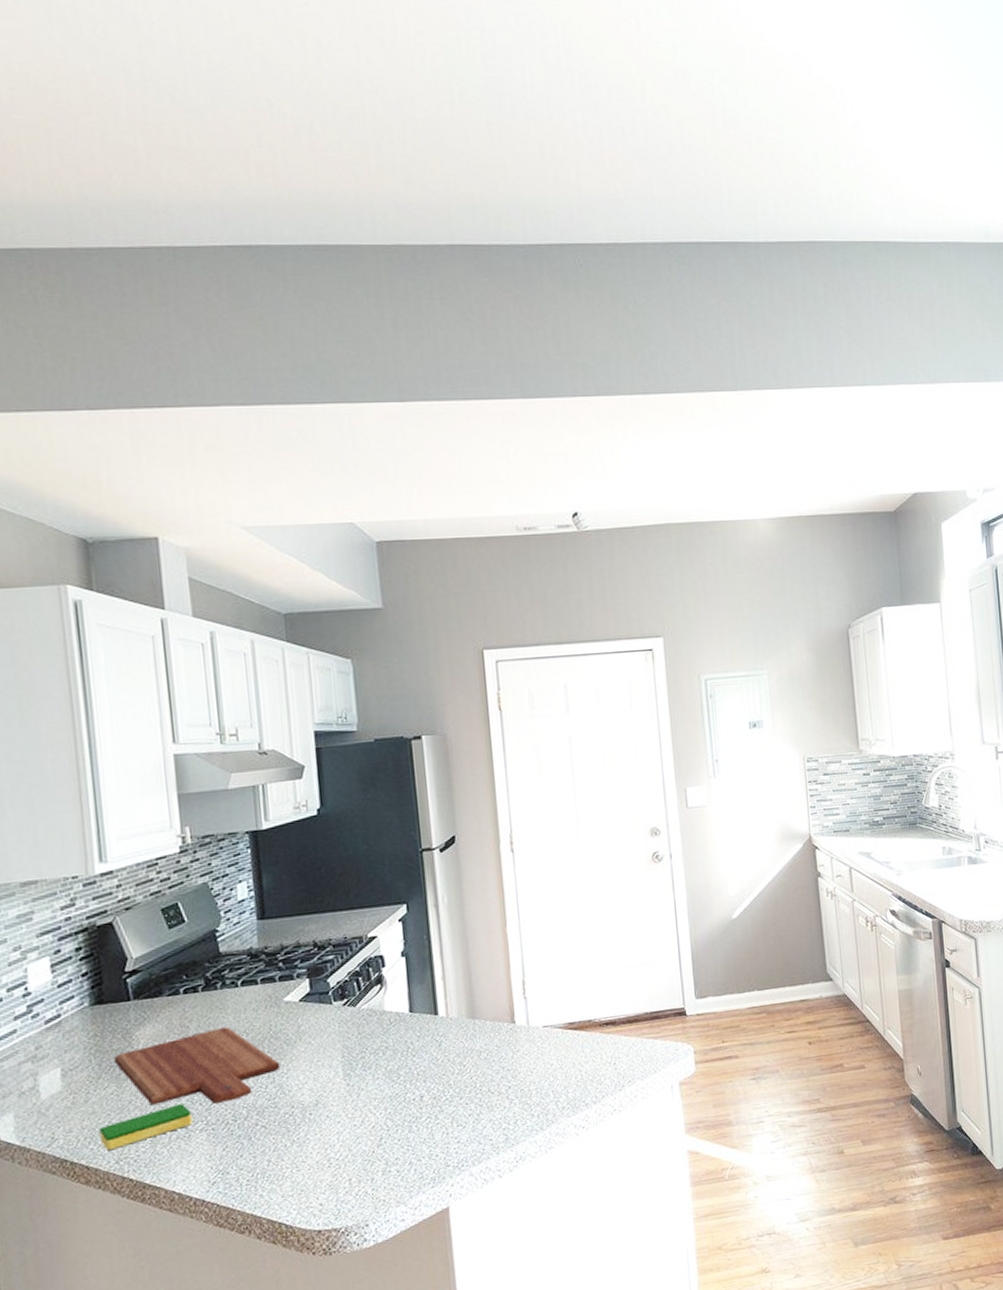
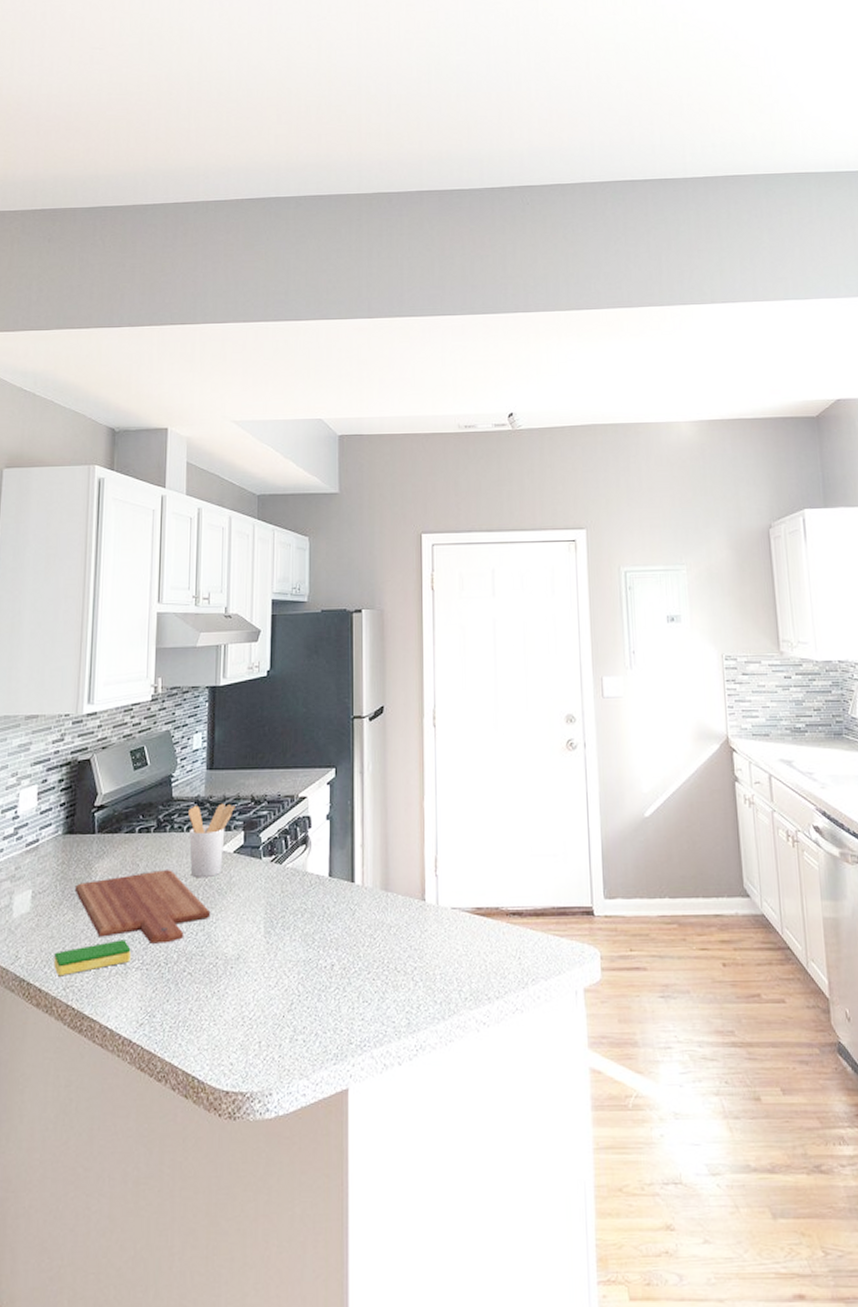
utensil holder: none [241,953,296,1032] -> present [189,803,235,878]

